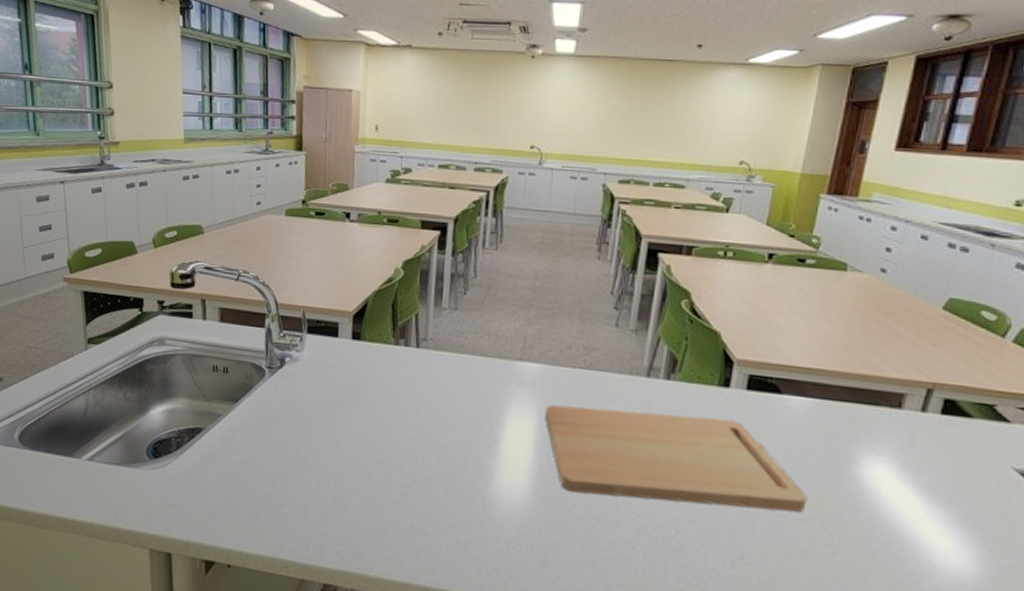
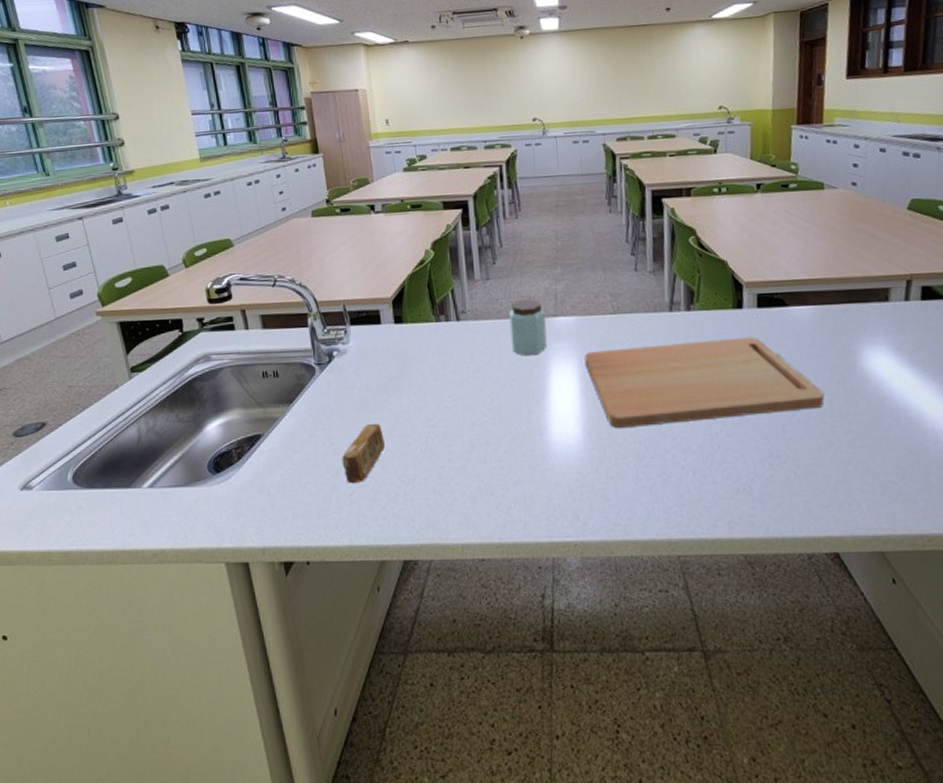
soap bar: none [277,437,324,496] -> present [342,423,385,484]
peanut butter: none [469,336,511,398] -> present [509,298,547,356]

